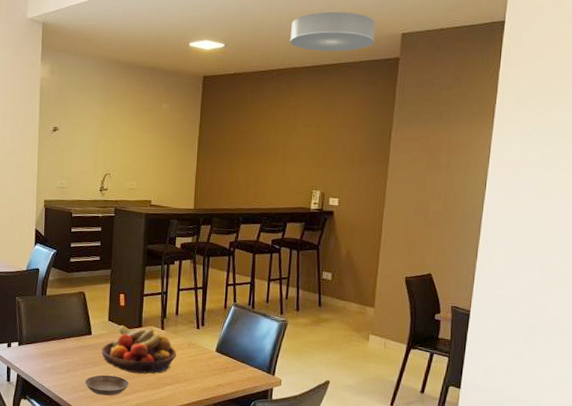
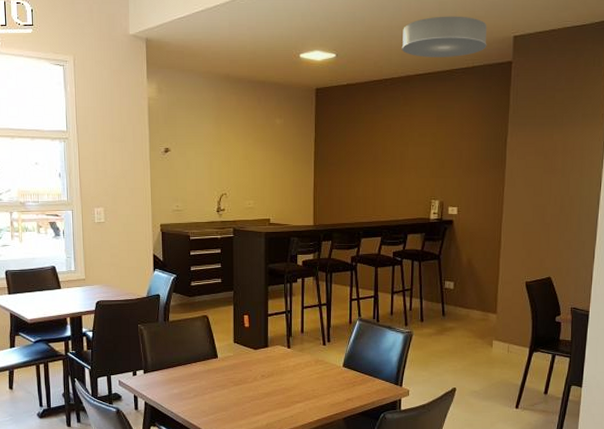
saucer: present [84,374,129,396] -> none [213,397,258,418]
fruit bowl: present [101,325,176,374] -> none [229,346,304,394]

